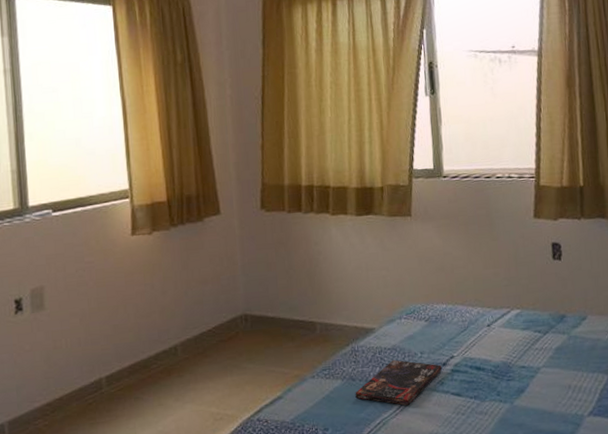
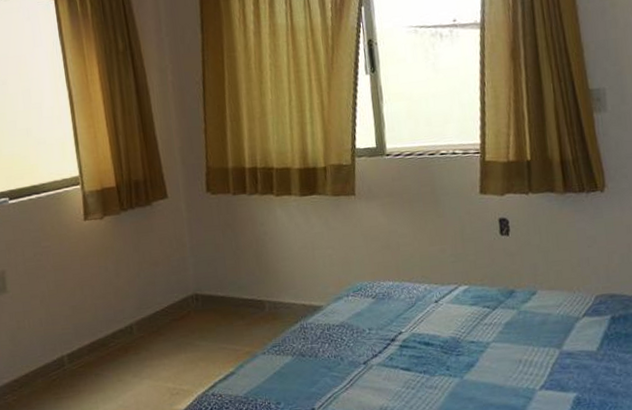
book: present [355,359,442,406] -> none [305,336,390,380]

